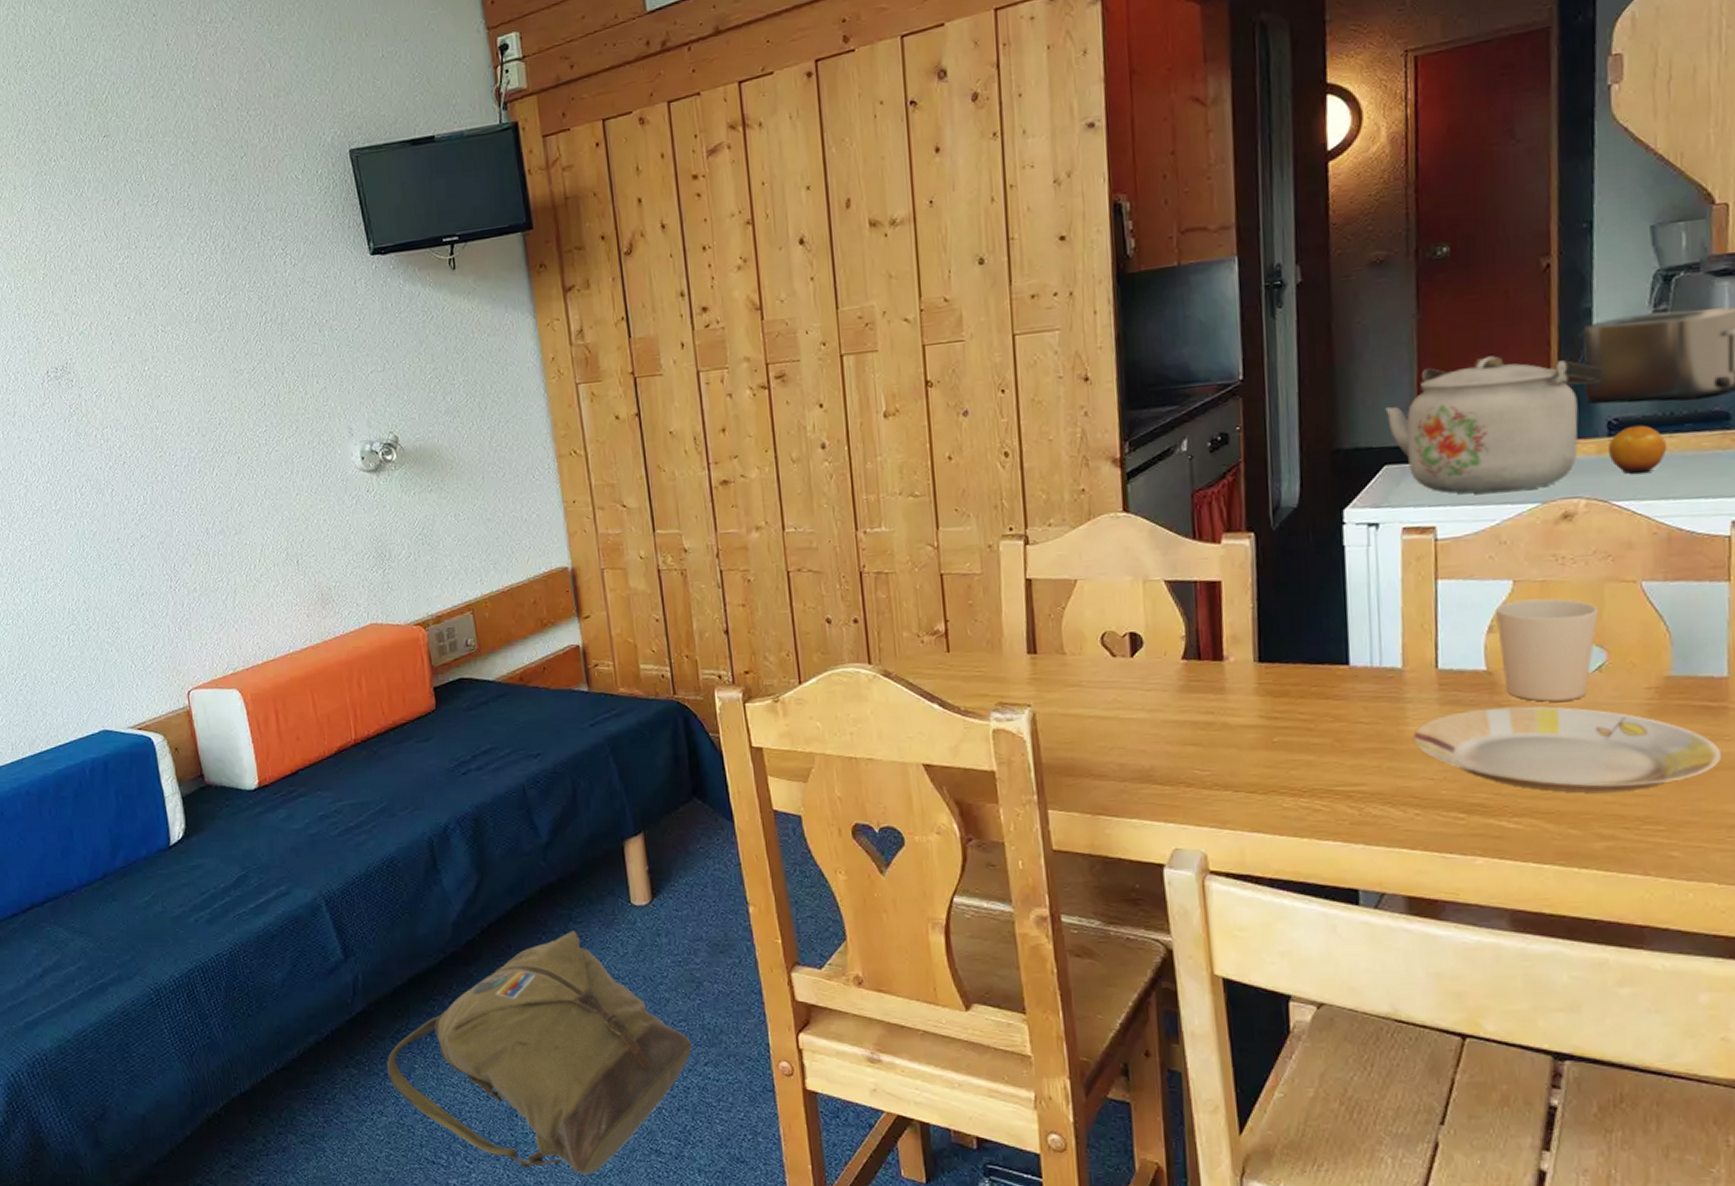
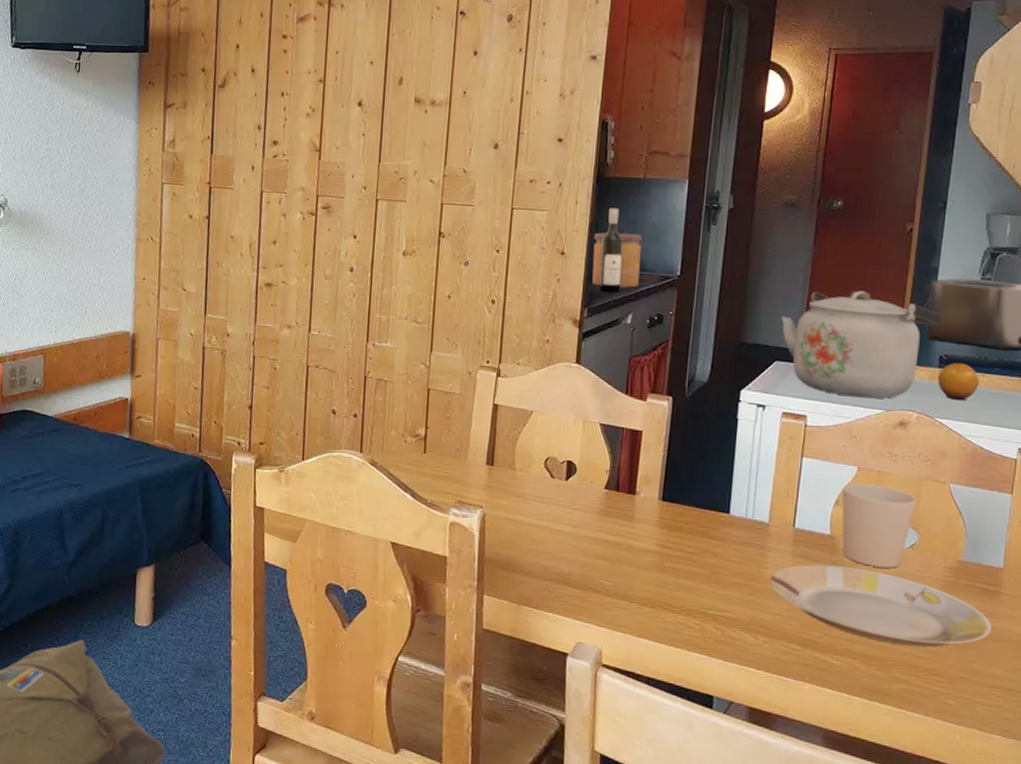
jar: none [1124,337,1192,413] -> present [592,232,642,288]
bottle: none [1134,309,1168,418] -> present [599,207,623,293]

